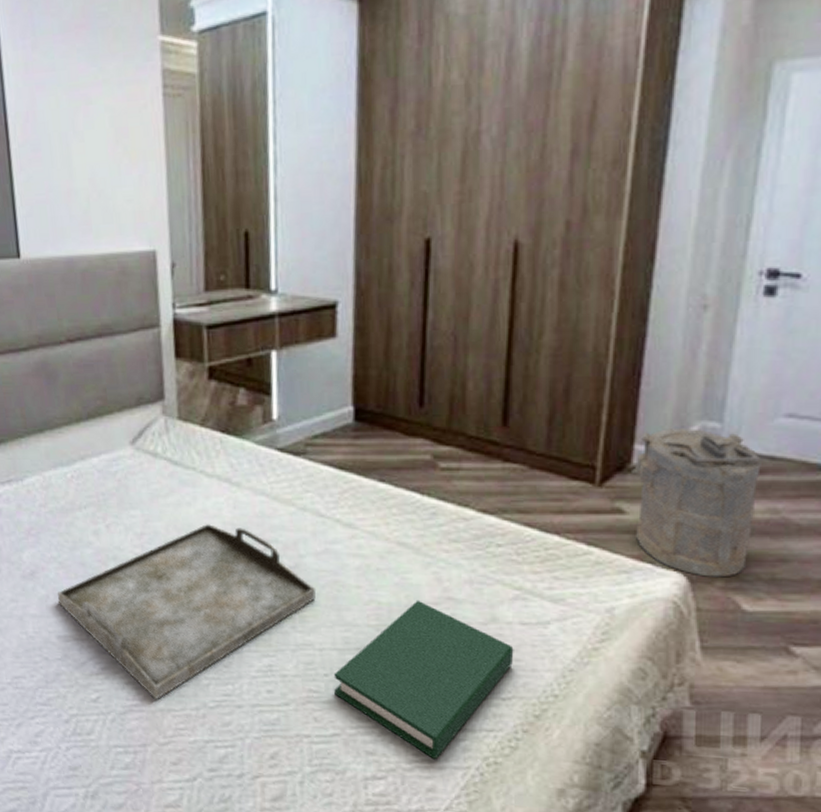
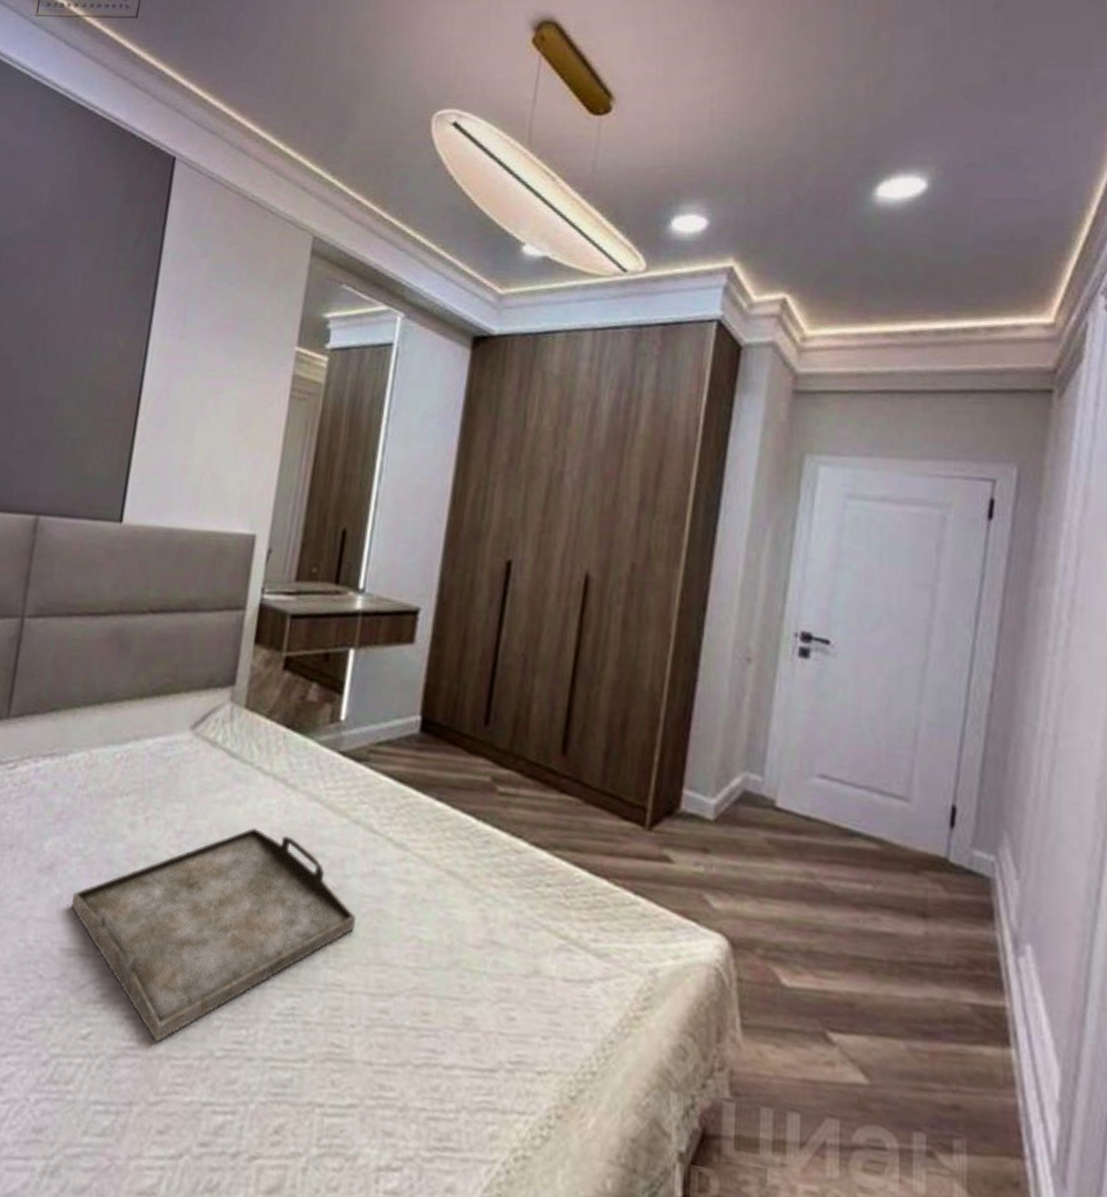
hardback book: present [333,600,514,760] -> none [358,940,555,1148]
laundry hamper: present [632,429,761,578] -> none [680,776,798,945]

